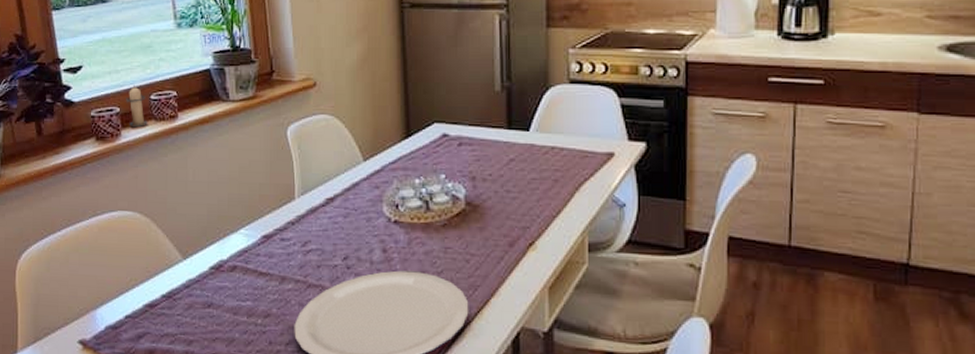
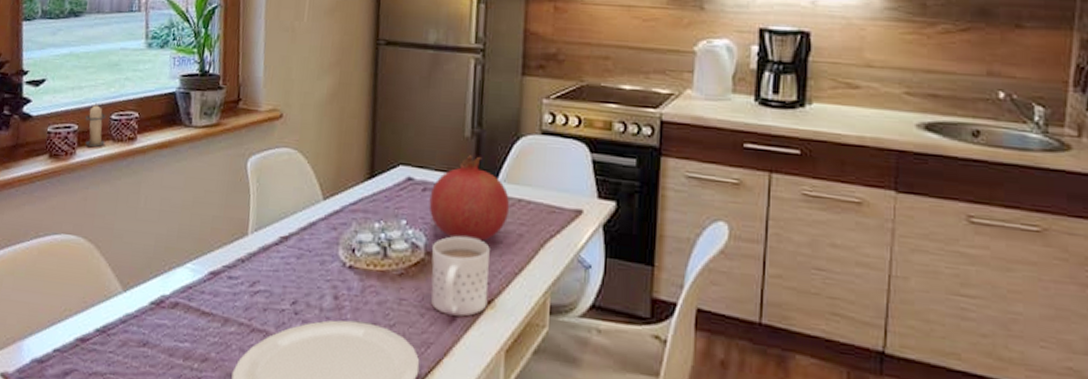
fruit: none [465,108,544,189] -> present [429,155,510,241]
mug: none [471,185,529,260] -> present [430,236,490,317]

